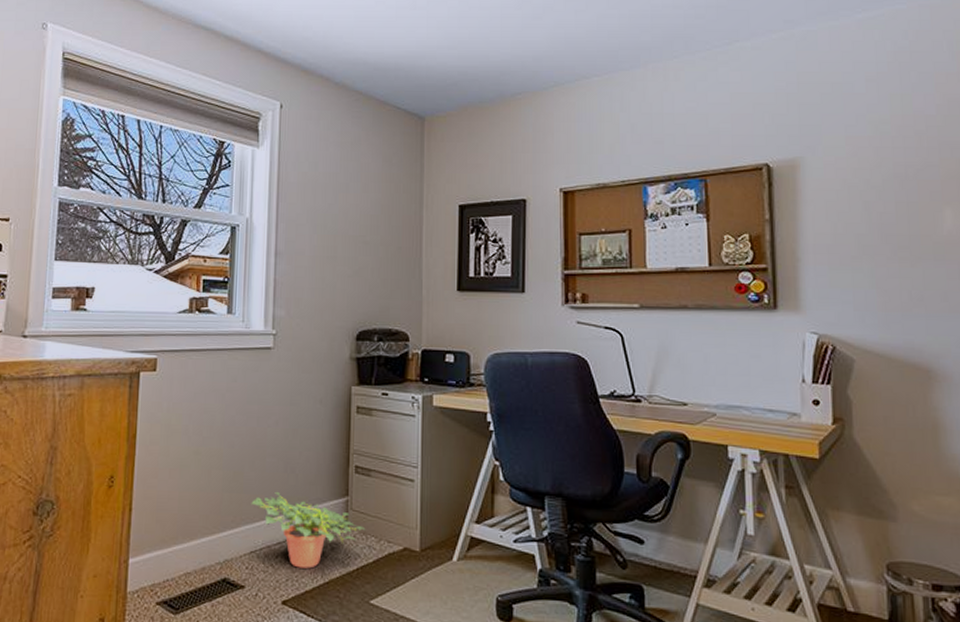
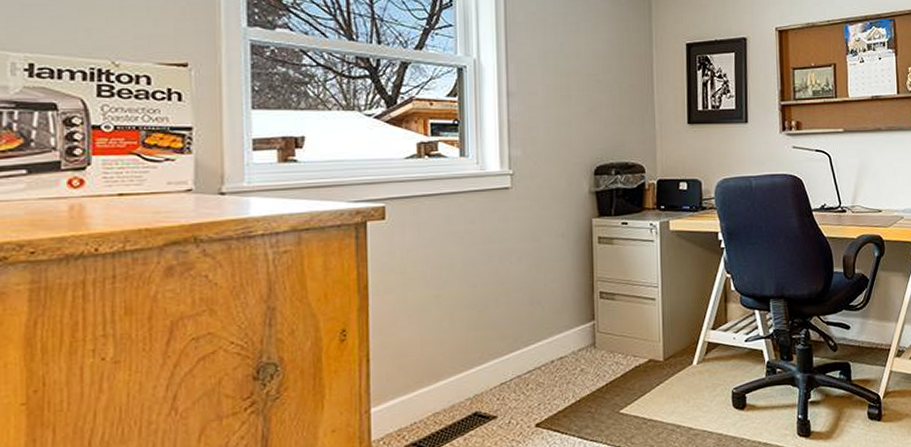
potted plant: present [251,491,366,569] -> none [498,324,613,392]

